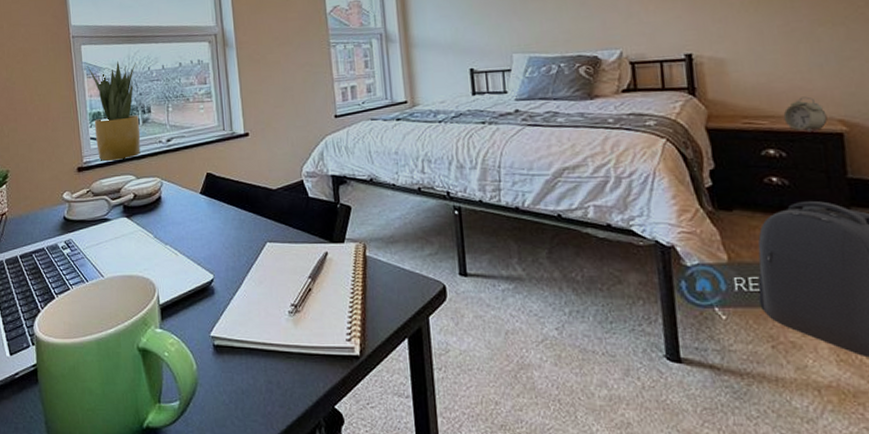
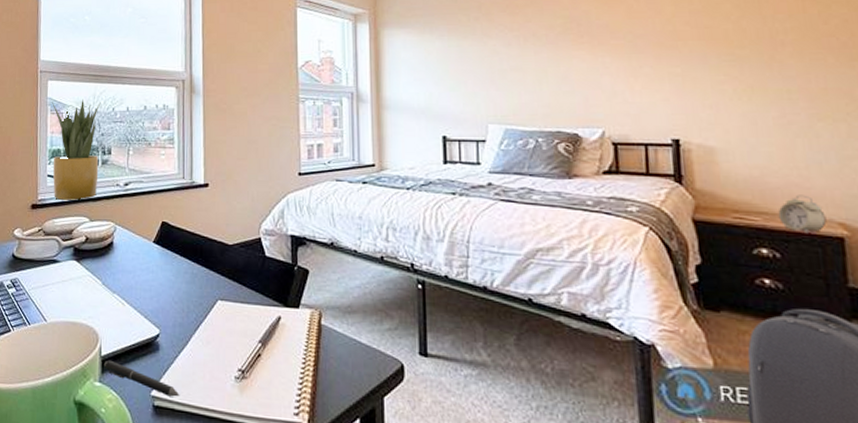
pen: none [163,307,238,335] -> present [103,359,180,397]

